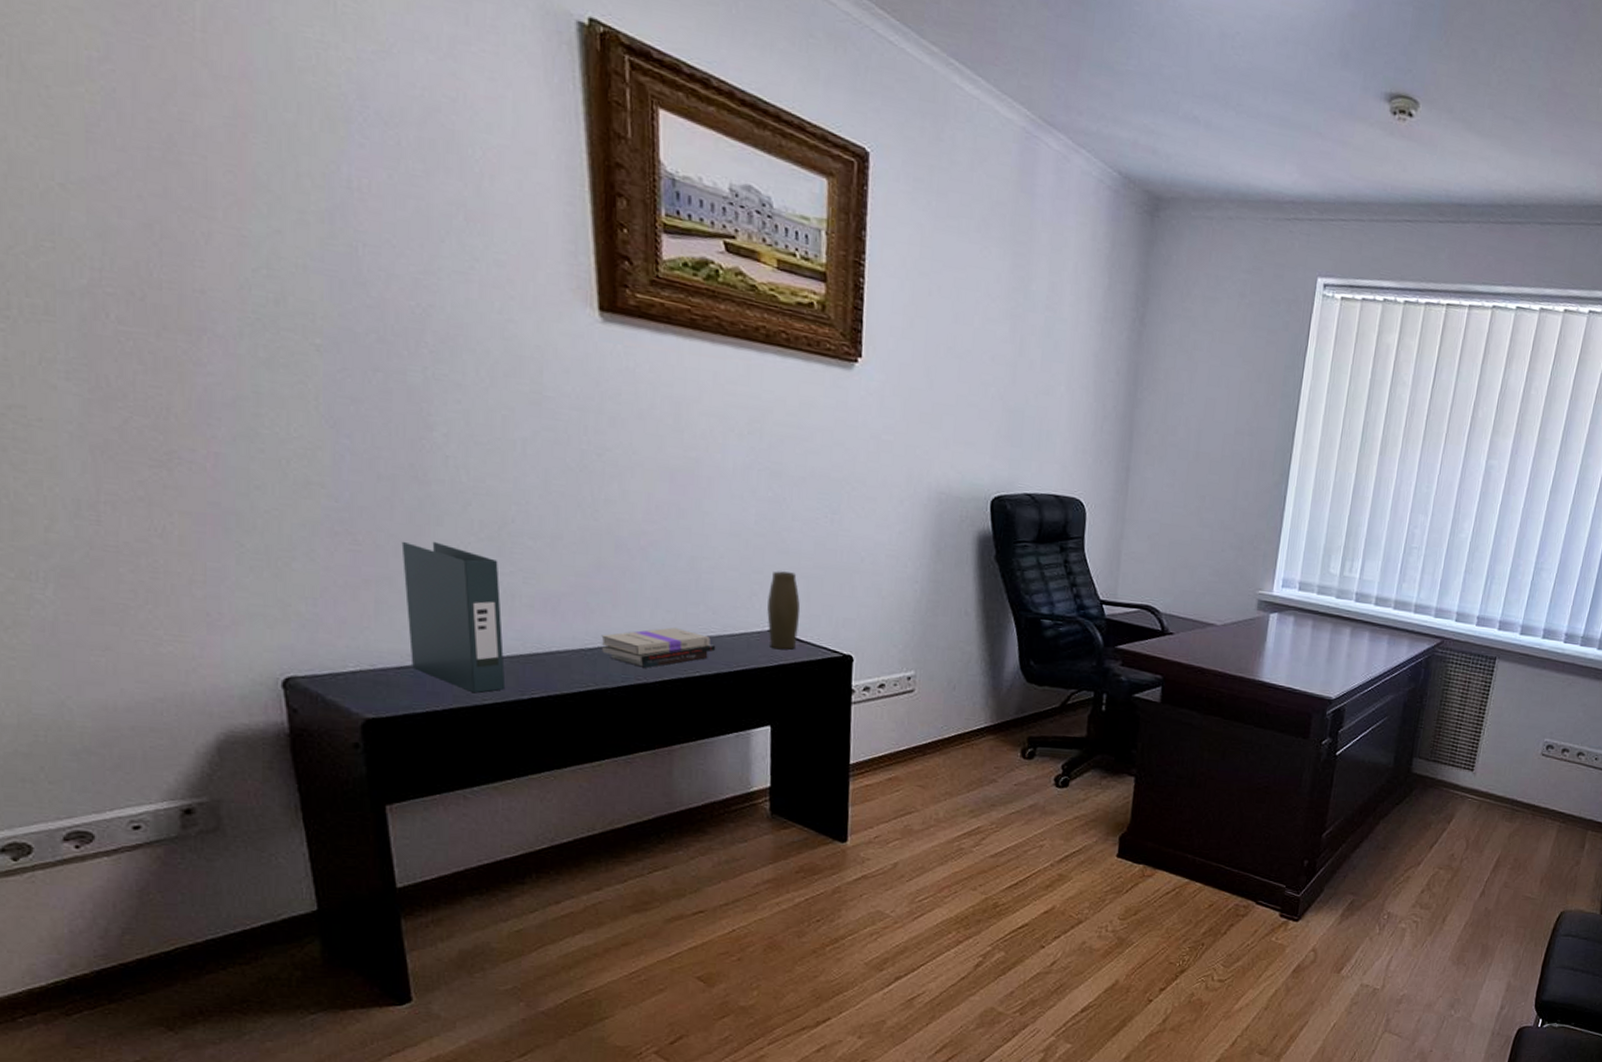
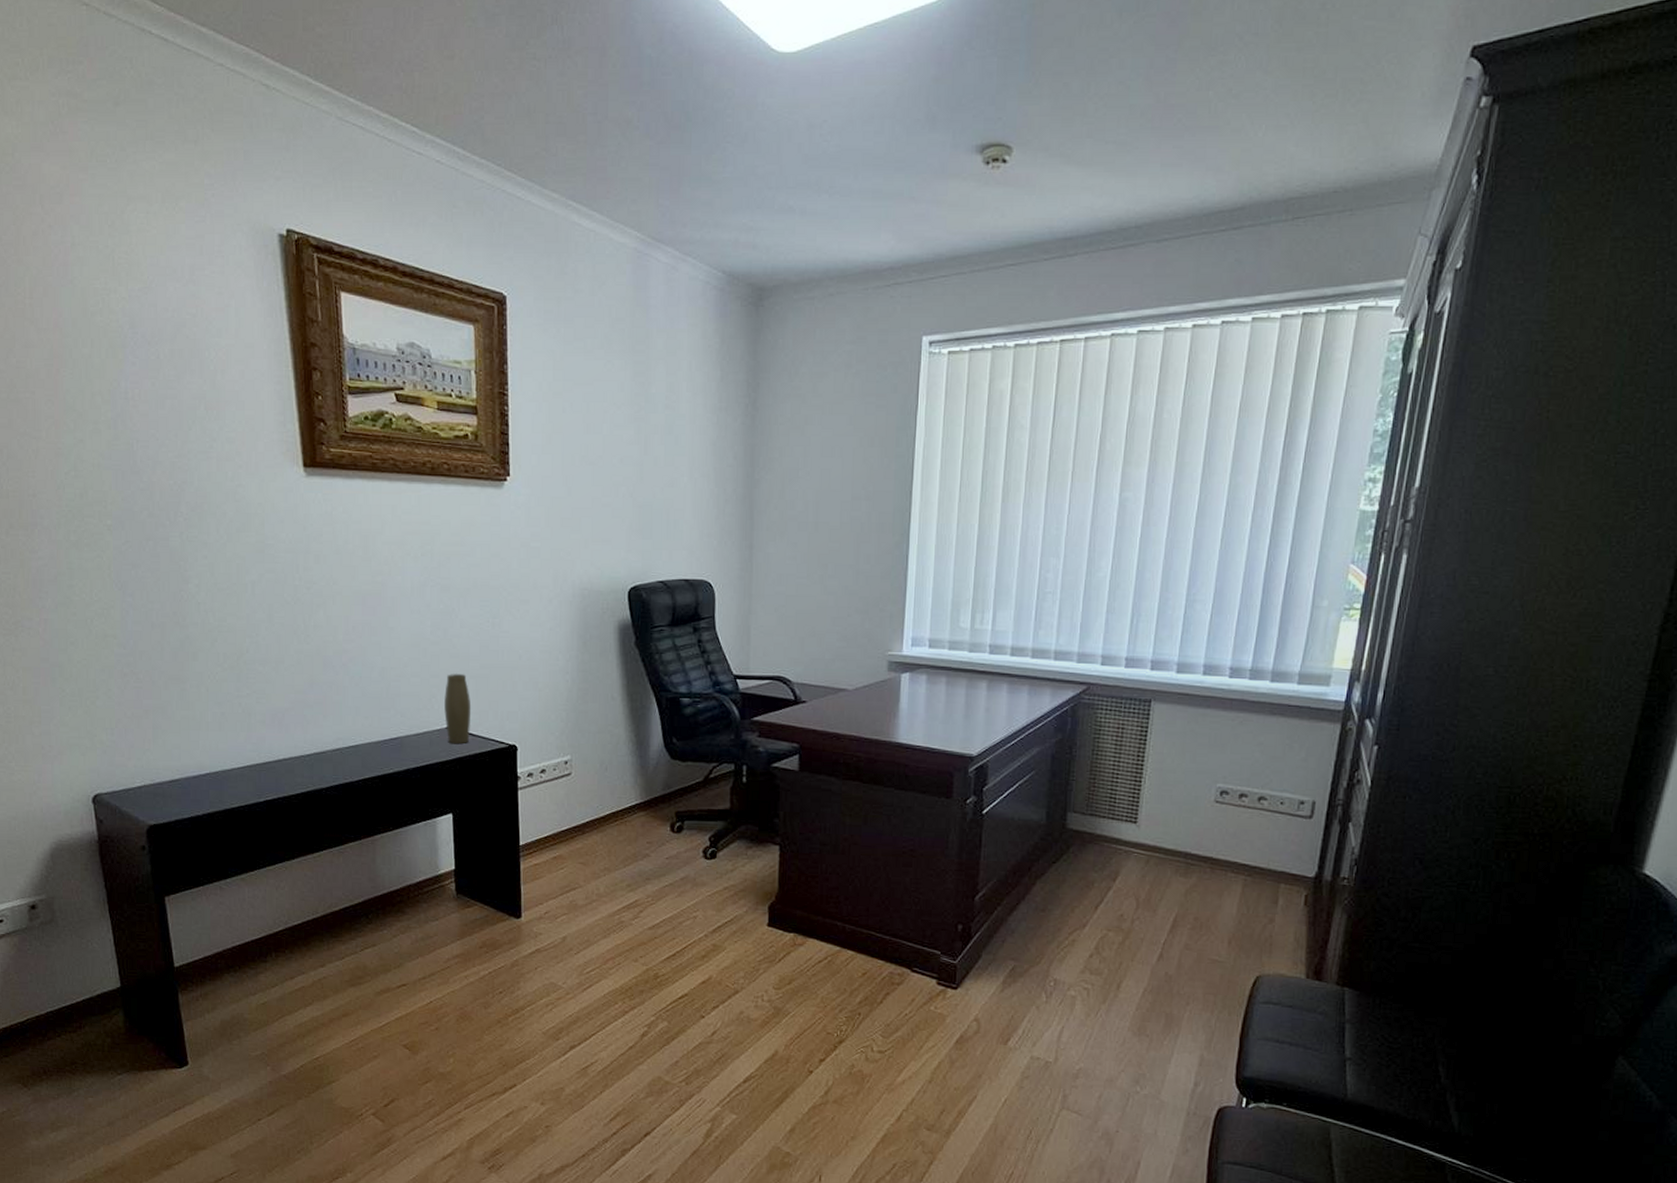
binder: present [401,541,506,694] -> none [169,674,247,799]
books: present [601,627,716,668] -> none [316,731,405,768]

